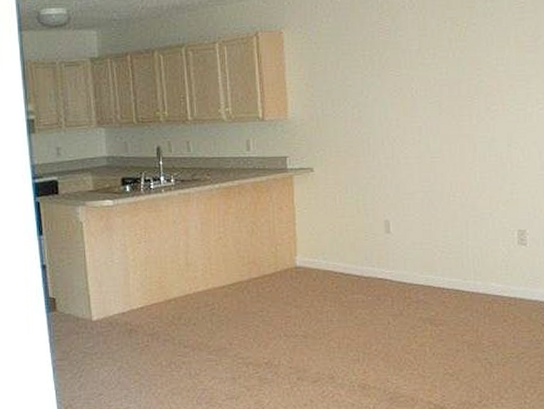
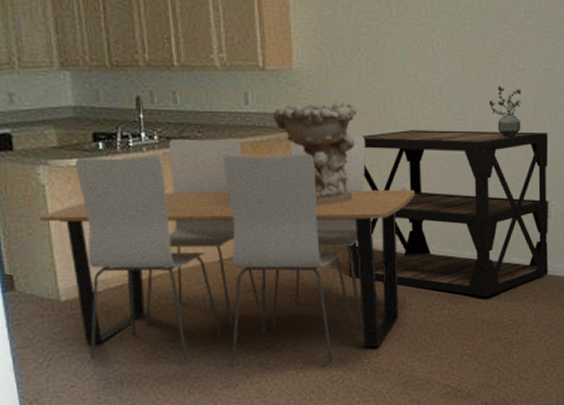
dining table: none [78,174,397,378] -> present [40,135,415,362]
decorative bowl: none [271,145,344,237] -> present [273,101,356,206]
shelving unit: none [337,166,526,320] -> present [348,130,549,297]
potted plant: none [465,126,496,172] -> present [489,86,521,137]

